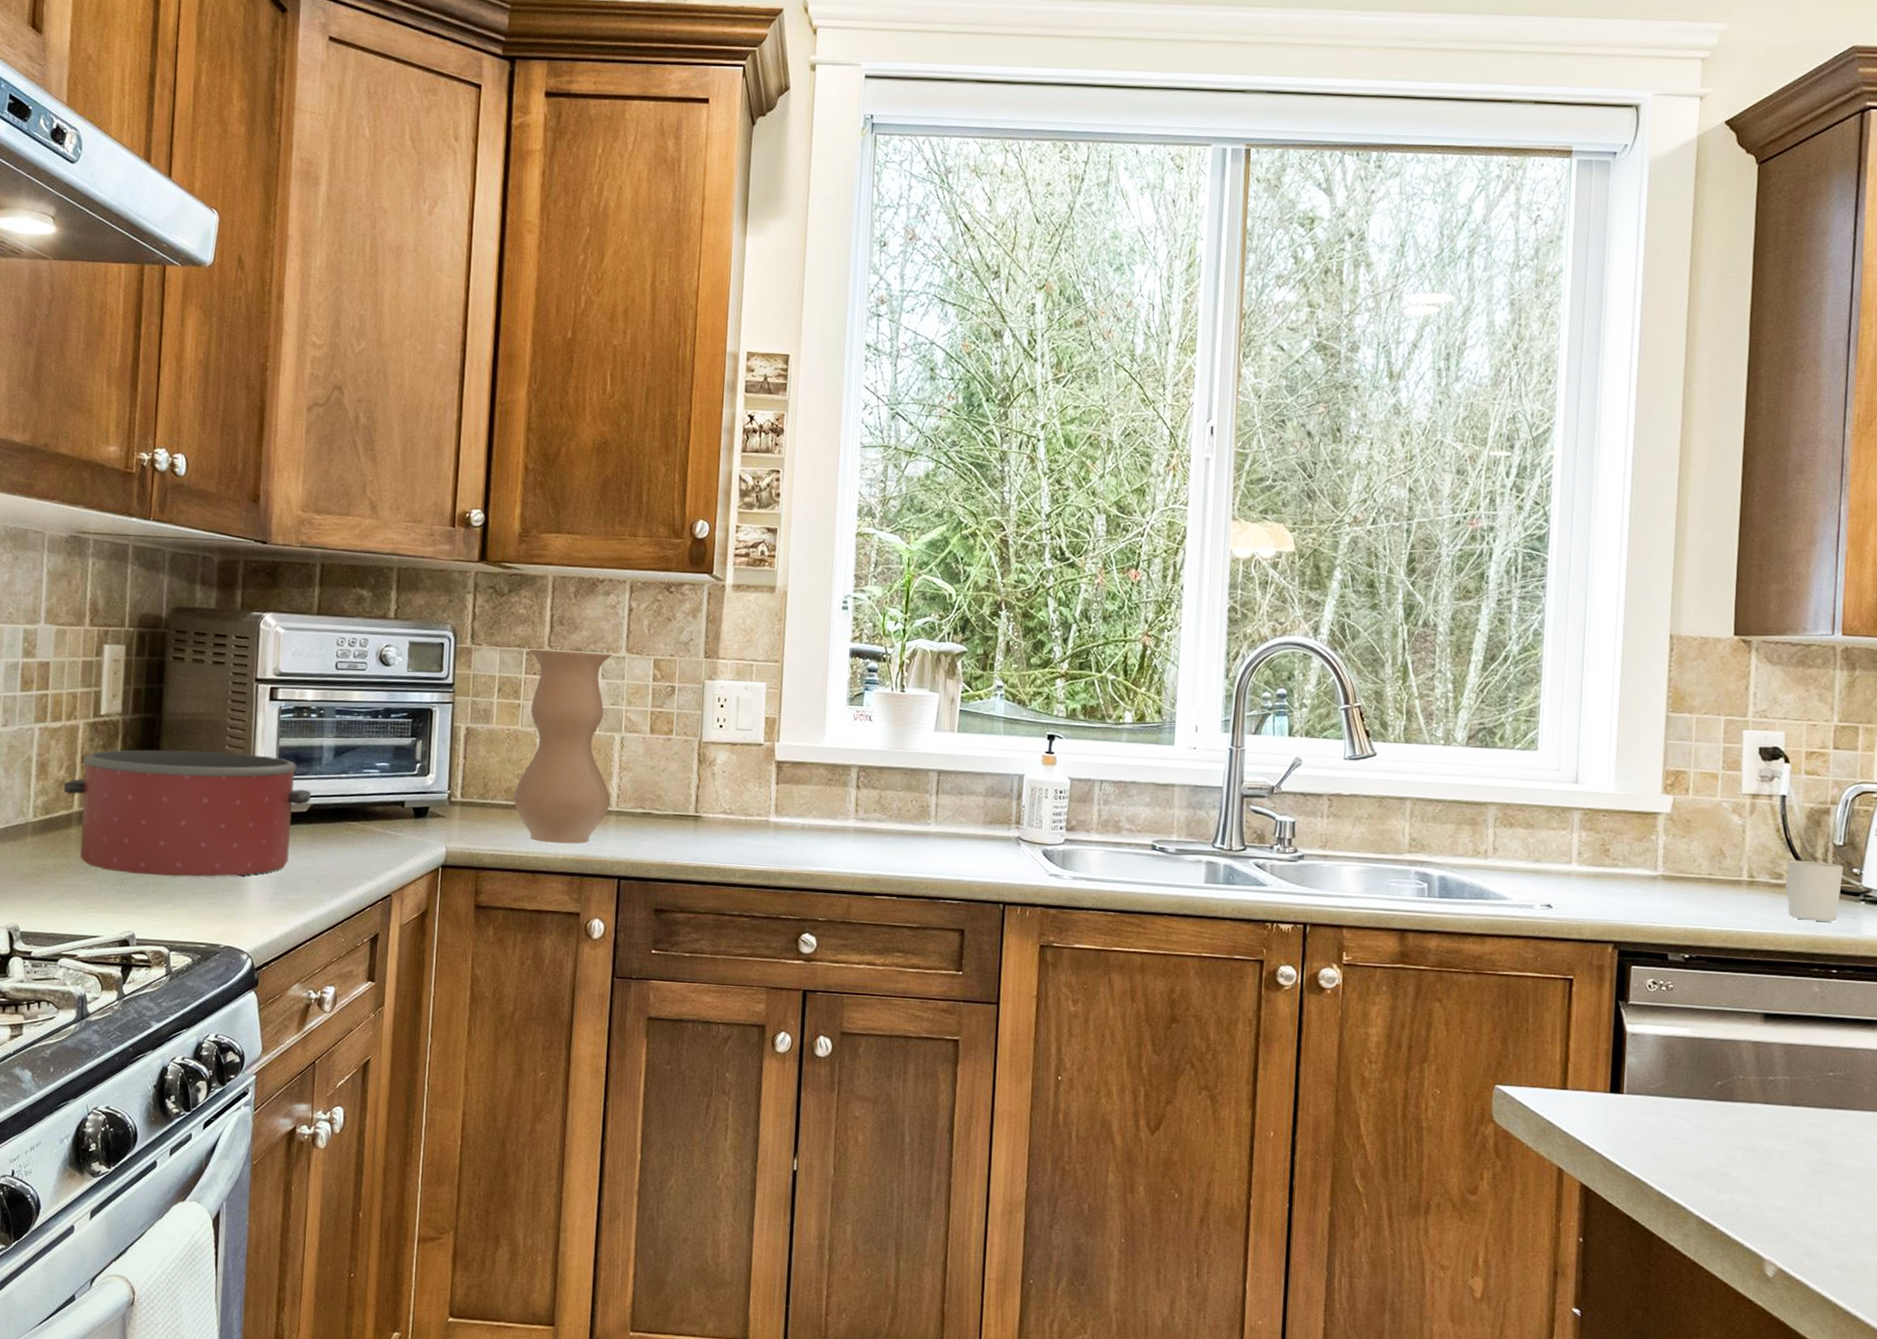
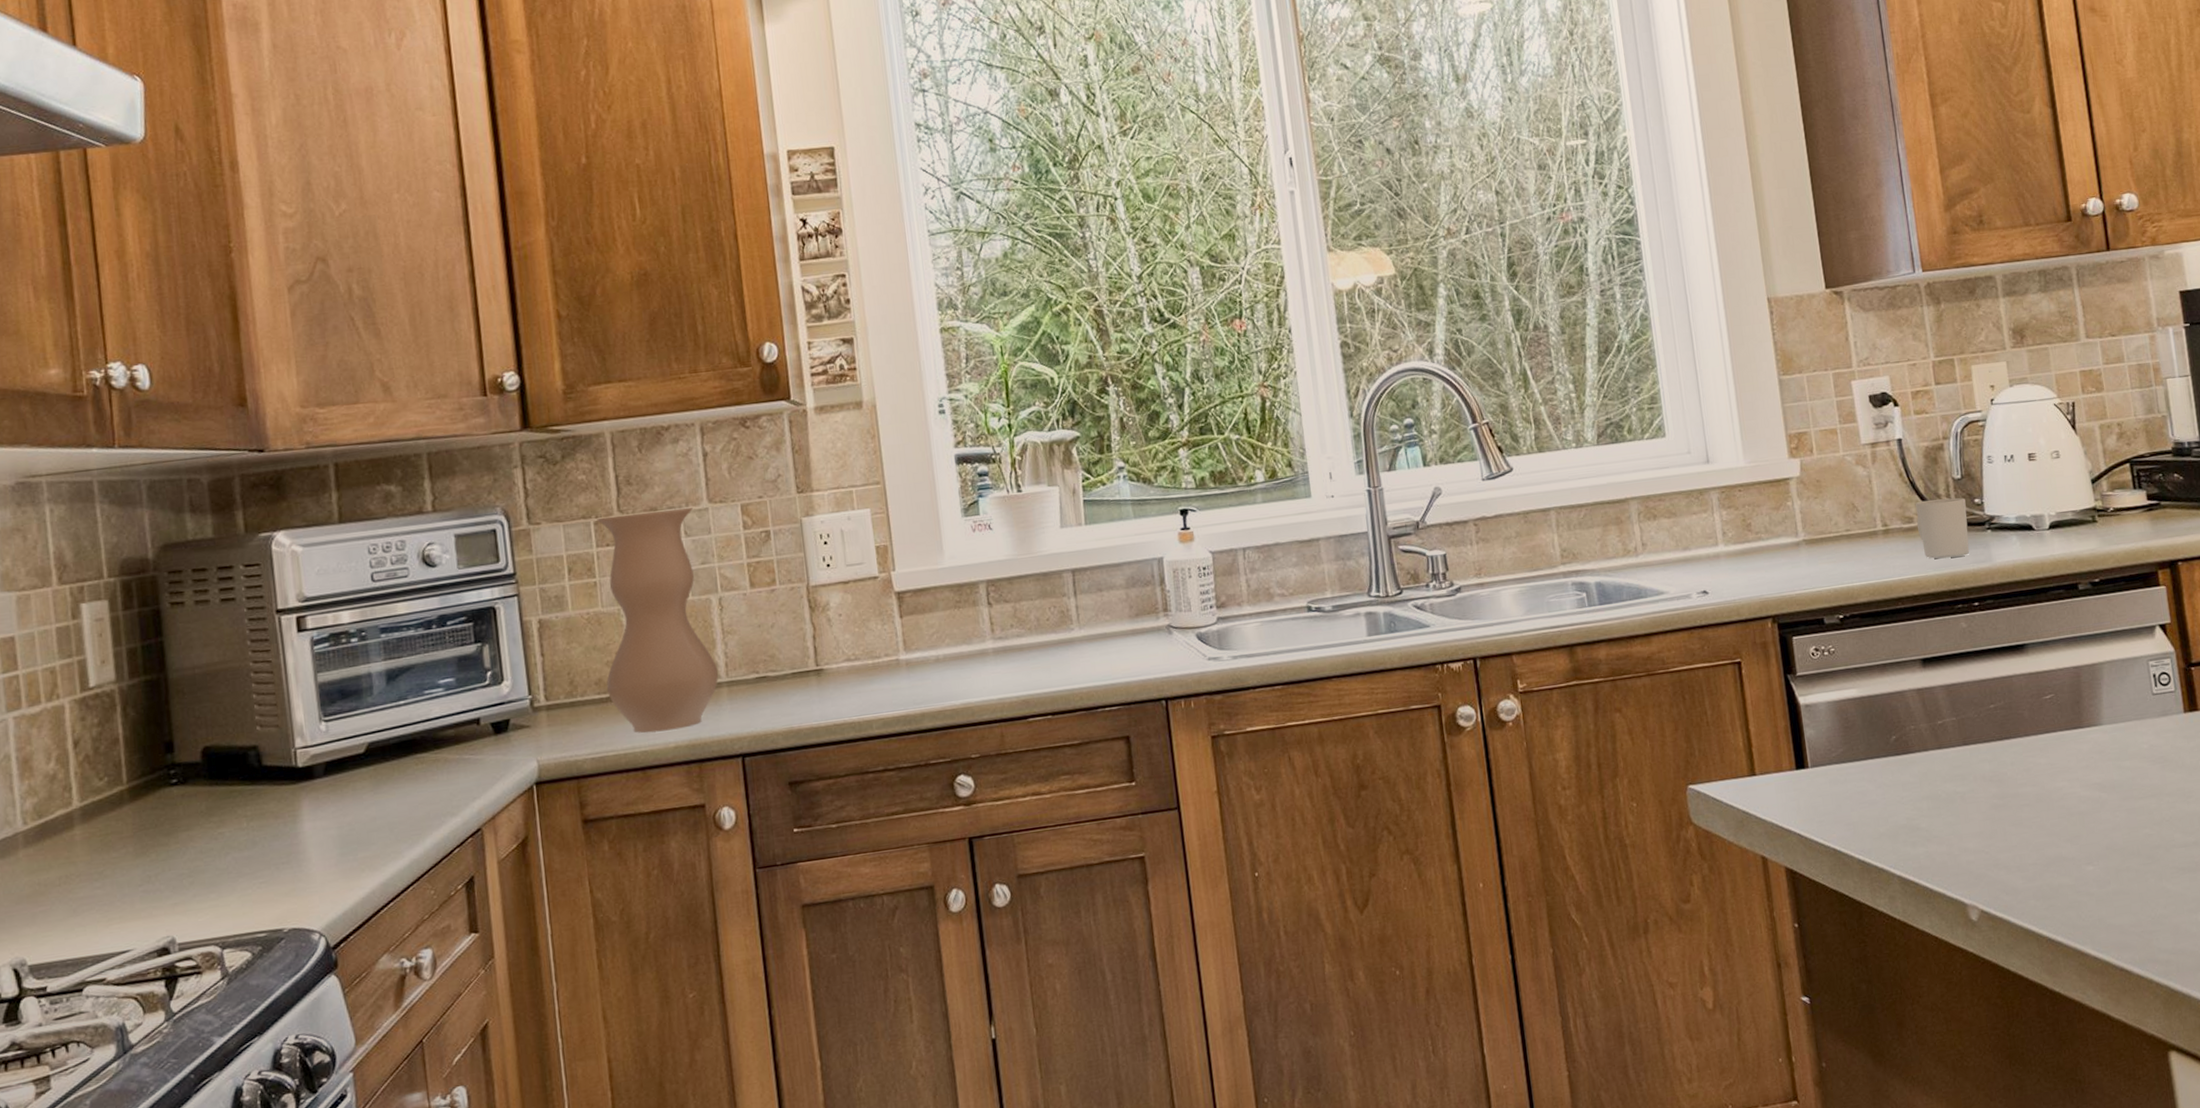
cooking pot: present [63,749,311,877] -> none [55,696,366,870]

